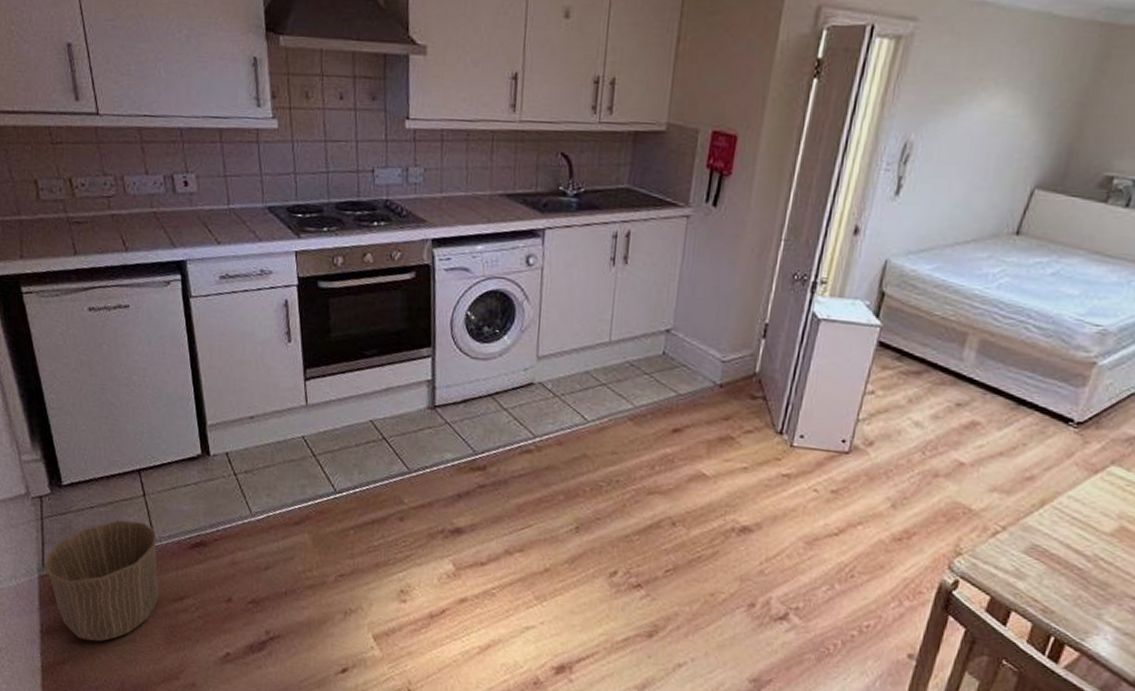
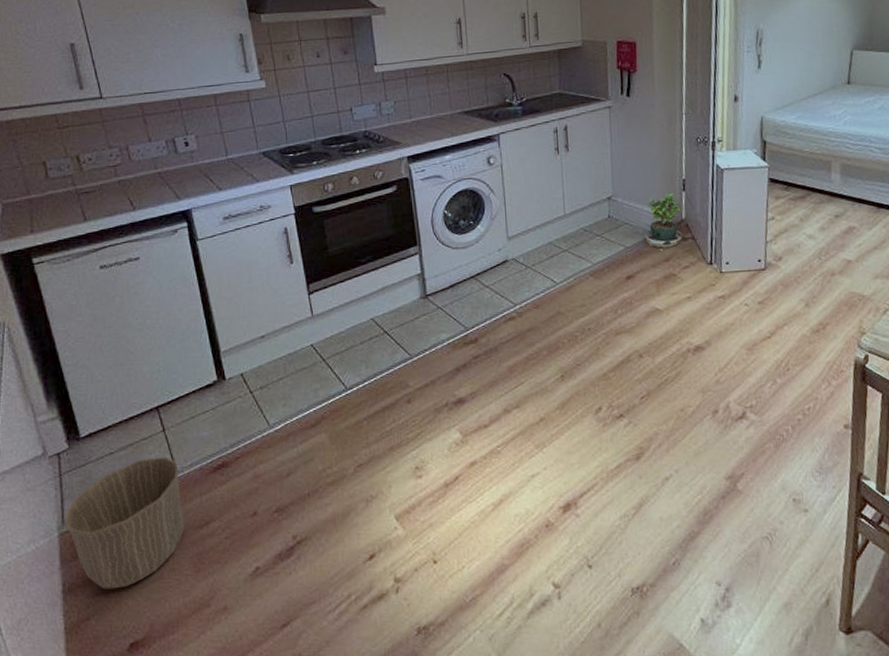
potted plant: none [704,336,756,407] -> present [645,192,683,251]

